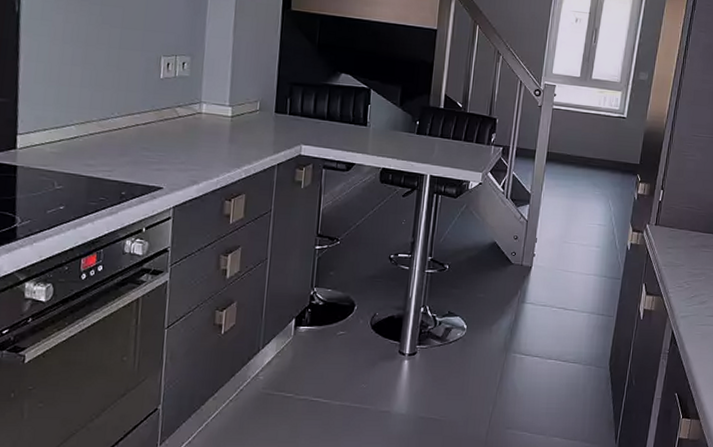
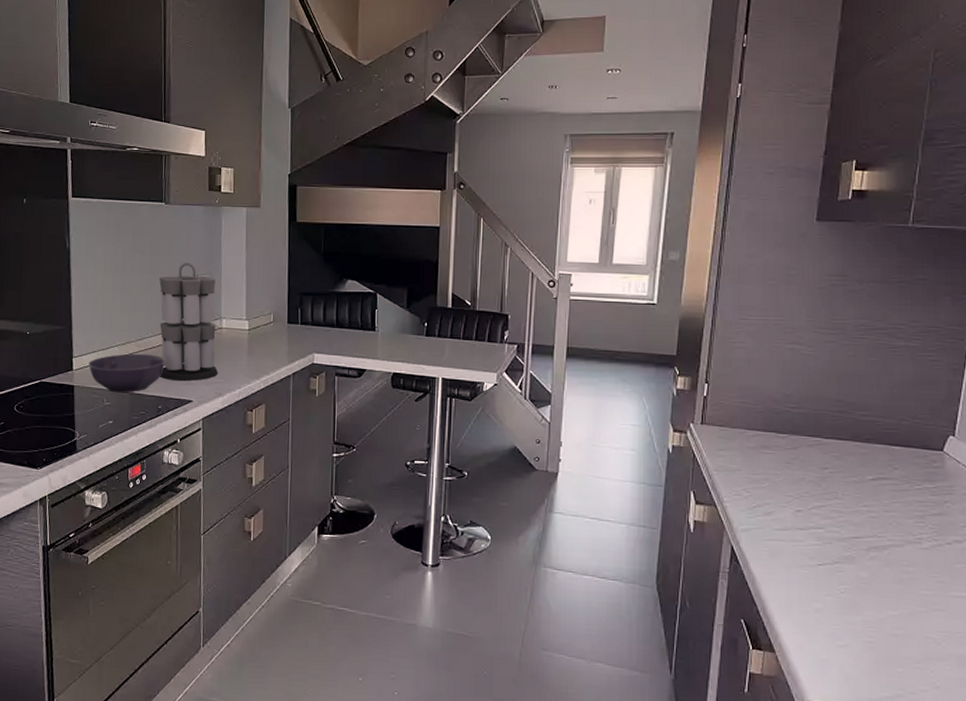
bowl: none [37,133,133,177] -> present [88,353,165,393]
spice rack: none [125,40,197,167] -> present [159,262,218,382]

